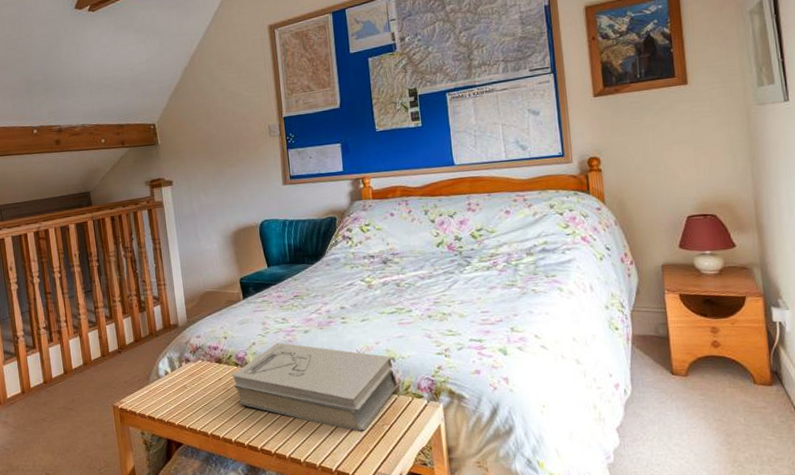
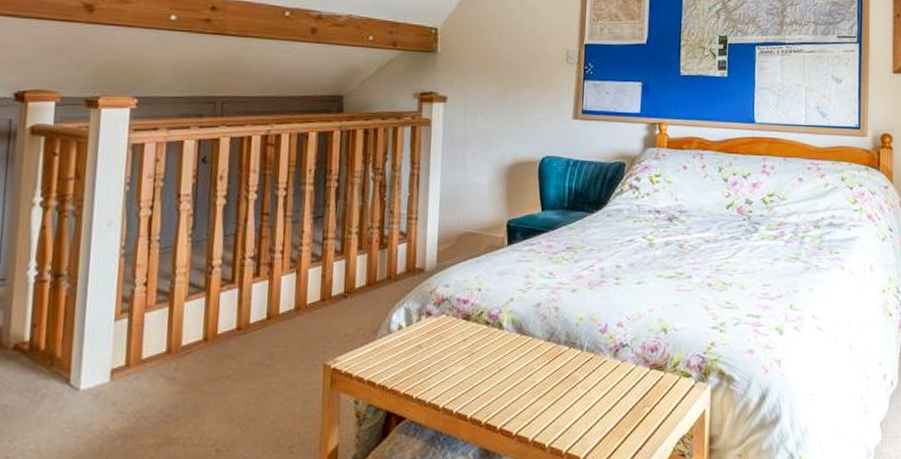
book: present [231,342,398,431] -> none [479,301,666,413]

